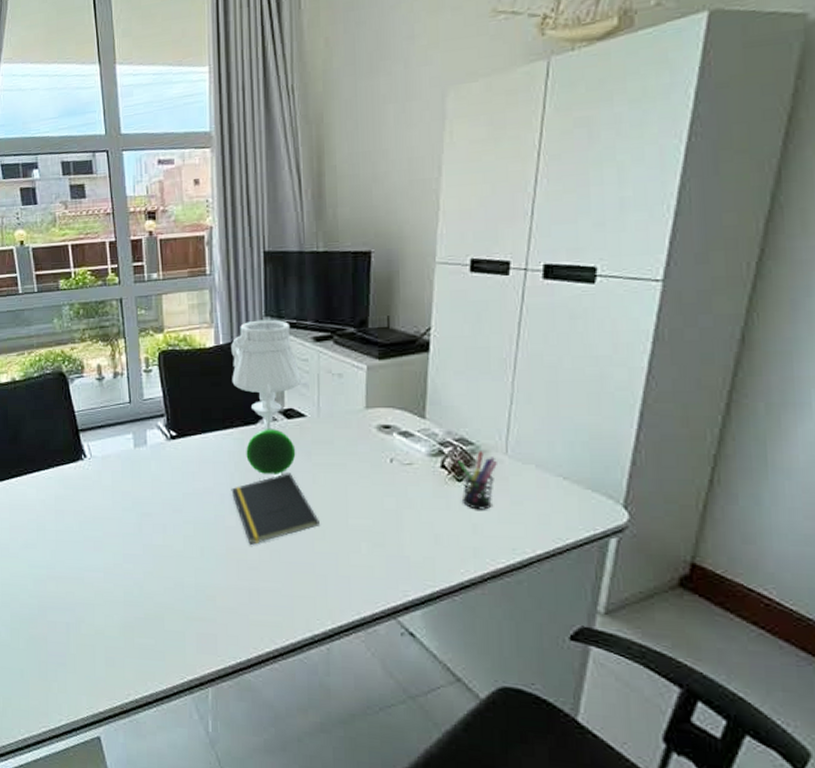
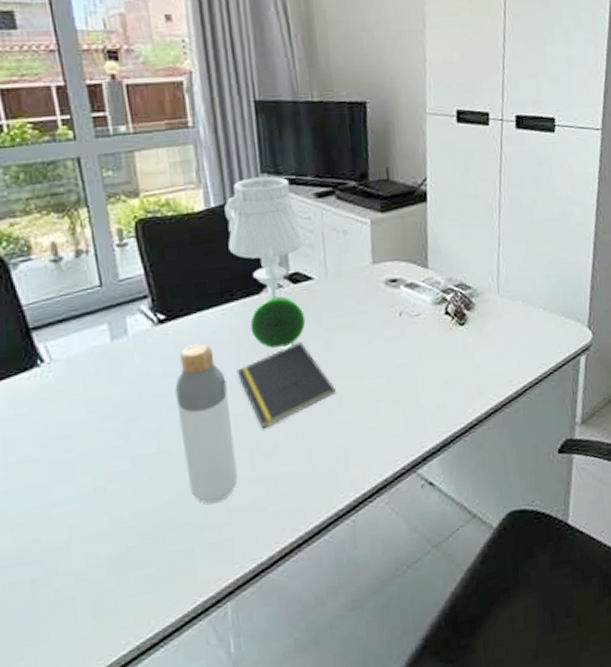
bottle: none [180,461,225,599] -> present [174,343,238,504]
pen holder: present [458,451,497,510] -> none [459,293,492,350]

